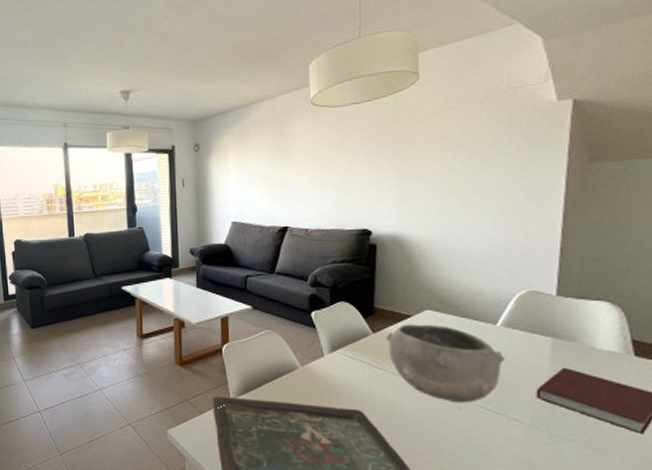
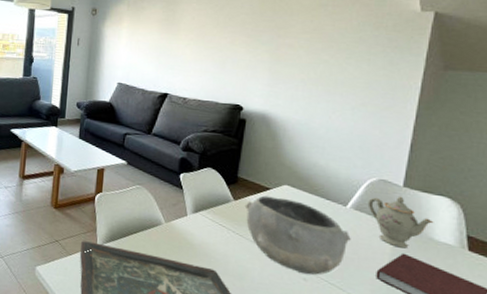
teapot: none [519,306,594,362] -> present [367,196,434,249]

